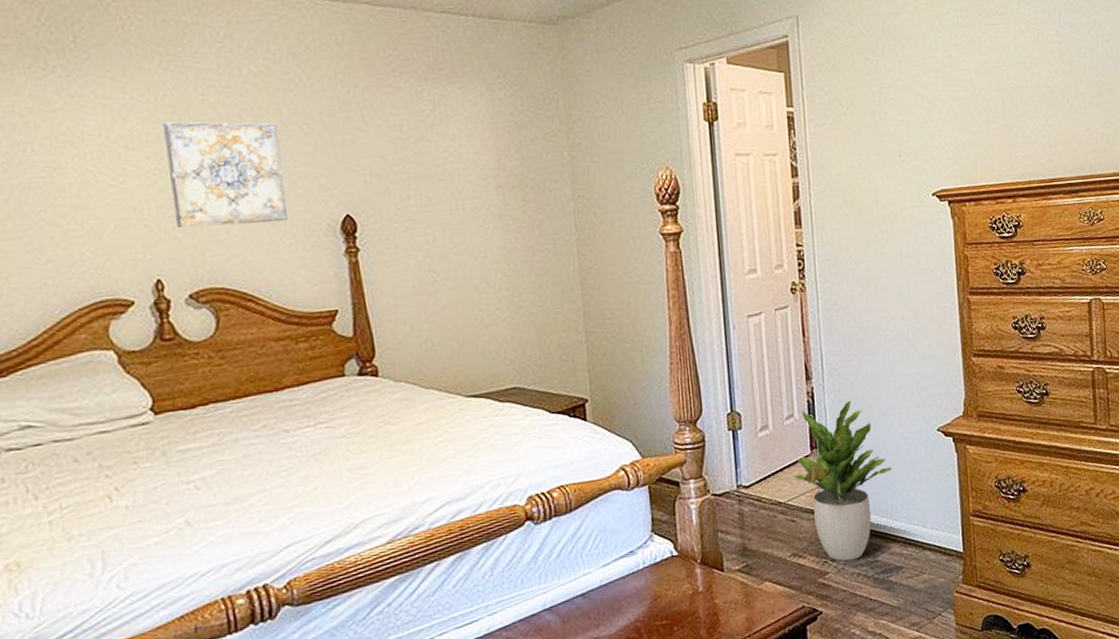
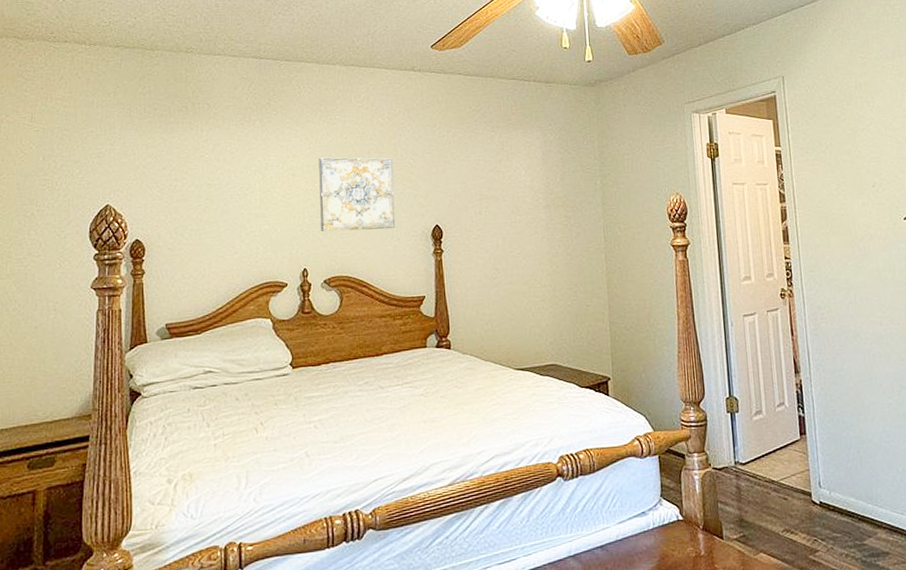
potted plant: present [791,400,893,562] -> none [783,393,877,542]

